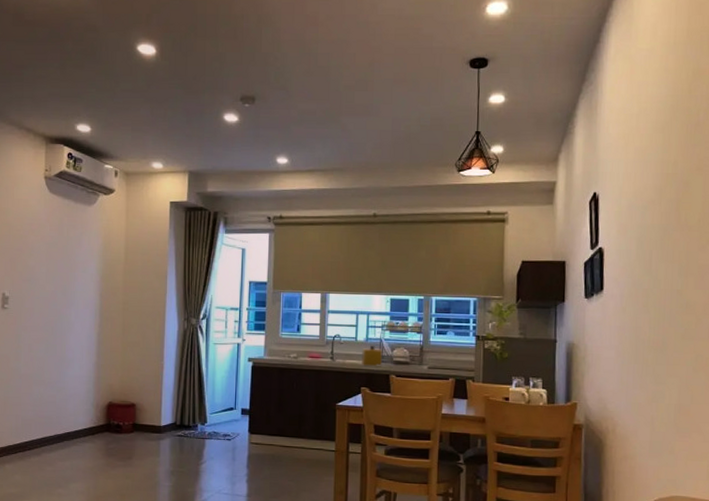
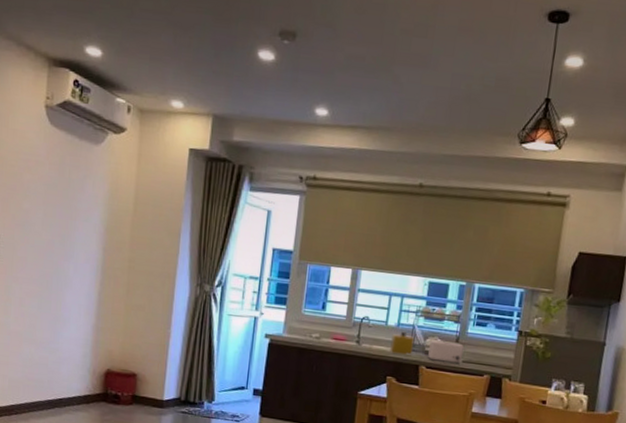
toaster: none [397,350,429,371] -> present [428,340,465,365]

